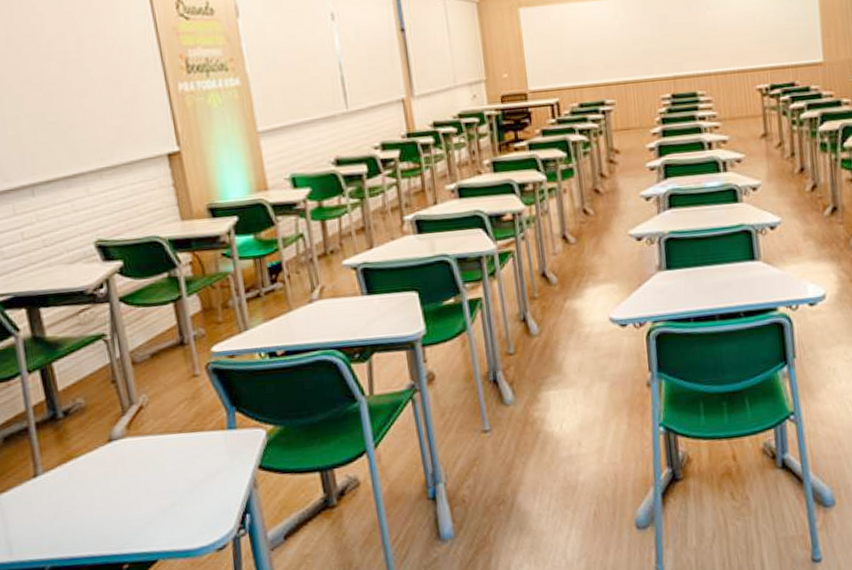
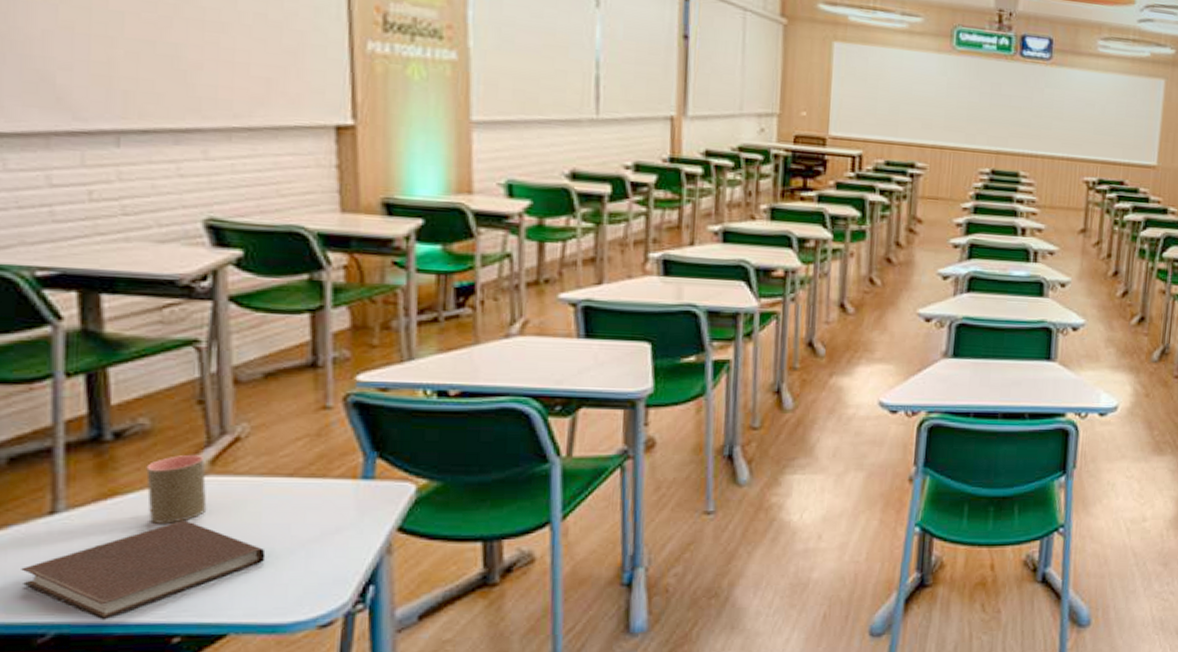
notebook: none [23,474,174,555] -> present [21,520,266,621]
cup: none [87,422,130,478] -> present [146,454,207,524]

